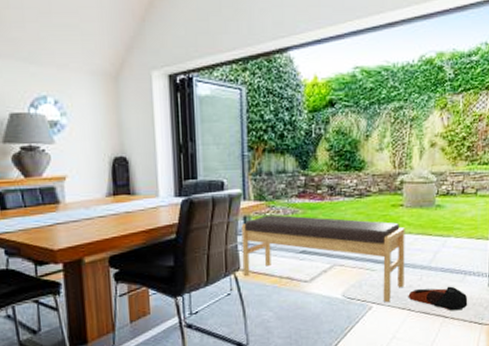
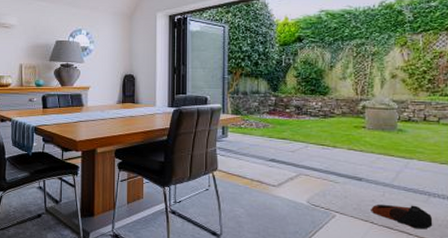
bench: present [241,214,405,303] -> none [220,127,367,214]

